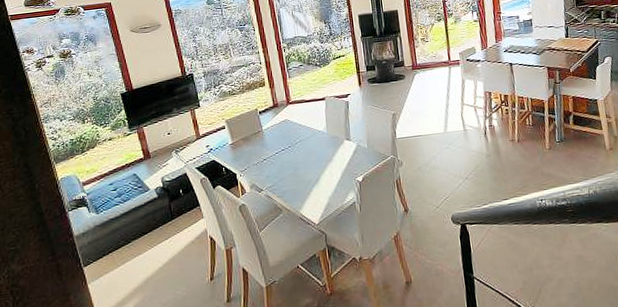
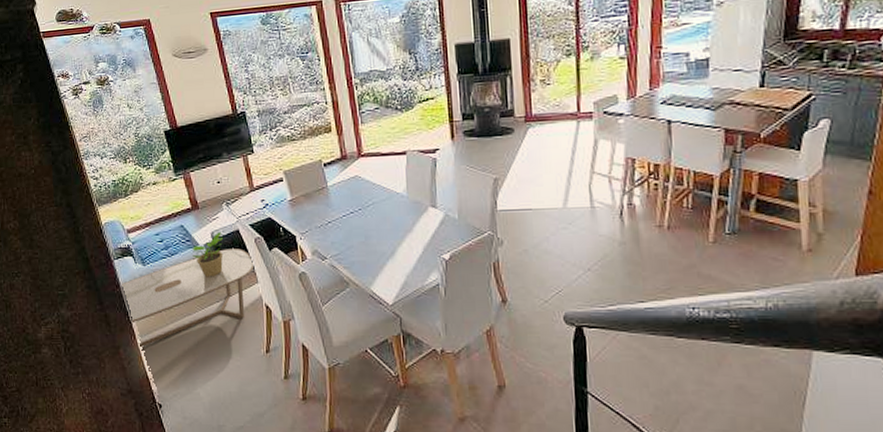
coffee table: none [75,189,200,294] -> present [122,249,255,349]
potted plant: none [143,177,172,218] -> present [191,232,224,277]

